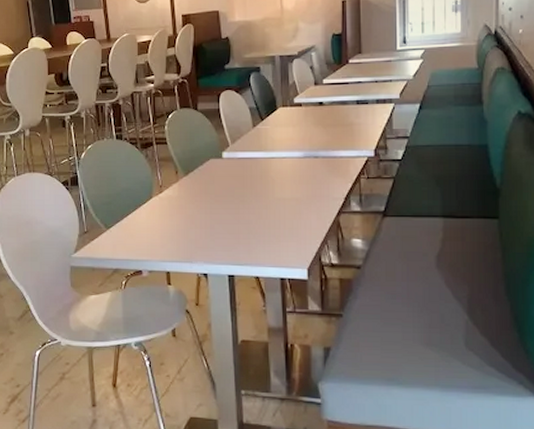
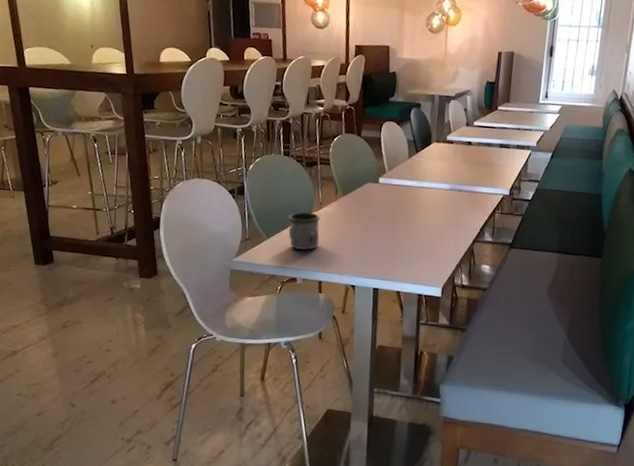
mug: none [127,197,163,239] -> present [288,212,320,250]

